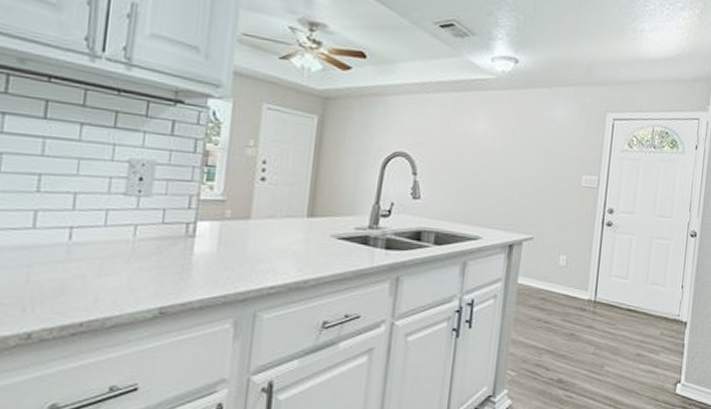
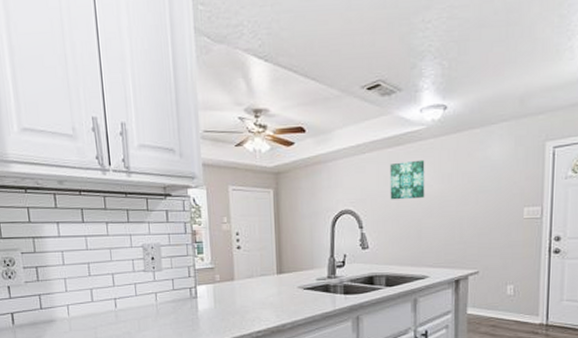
wall art: none [450,109,491,151] -> present [389,159,425,200]

